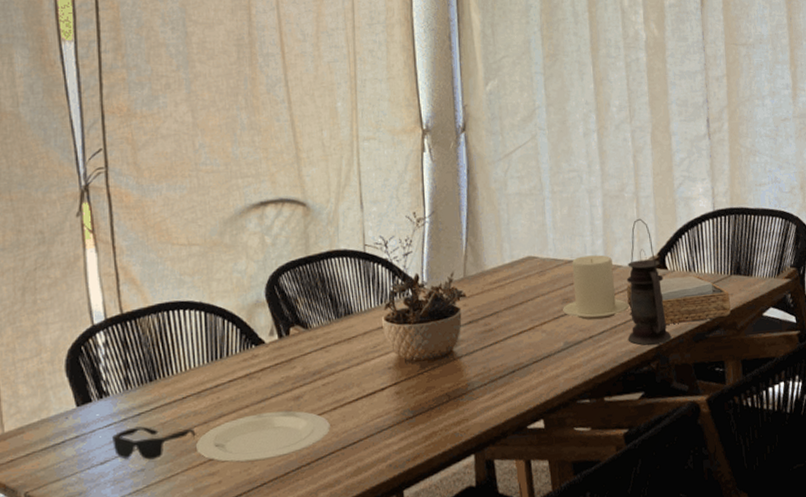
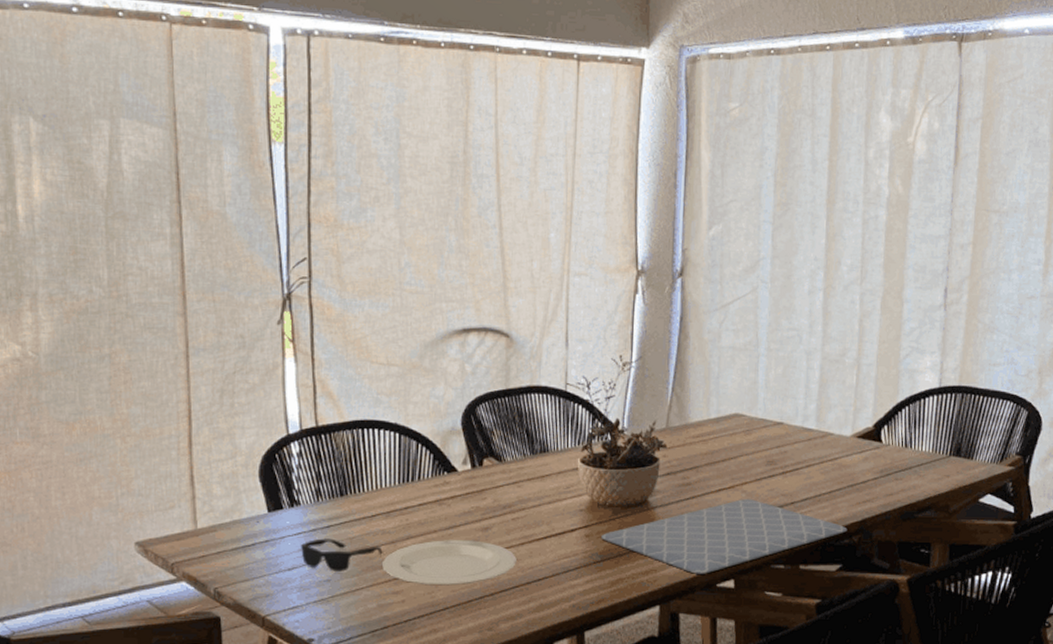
placemat: none [411,338,645,419] -> present [601,499,847,574]
candle: present [563,254,629,321] -> none [766,419,837,486]
lantern: present [626,218,672,345] -> none [831,386,878,518]
napkin holder: present [627,275,731,324] -> none [835,451,946,500]

